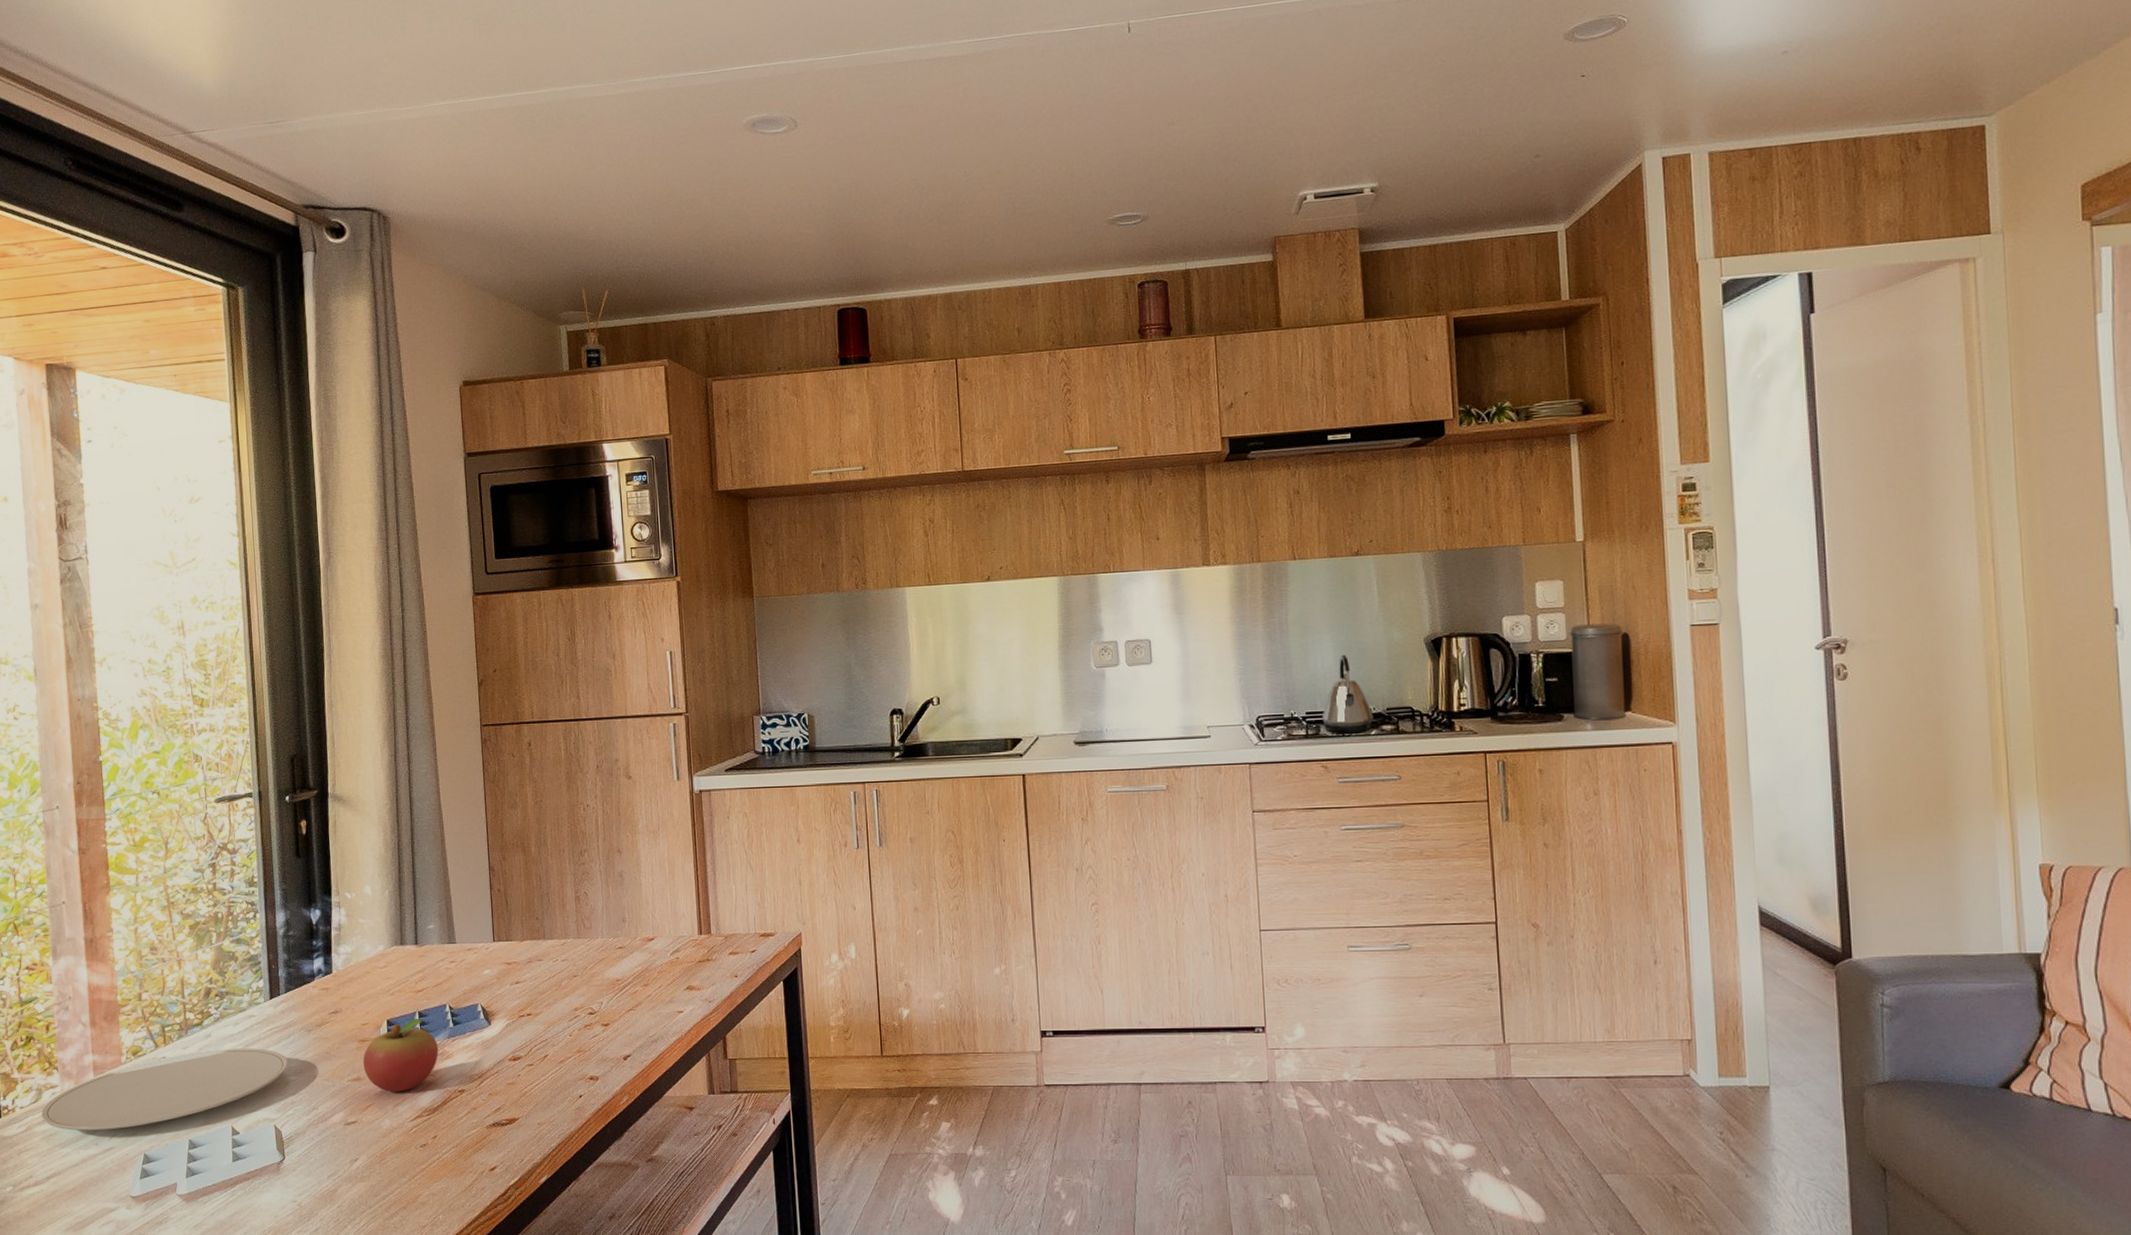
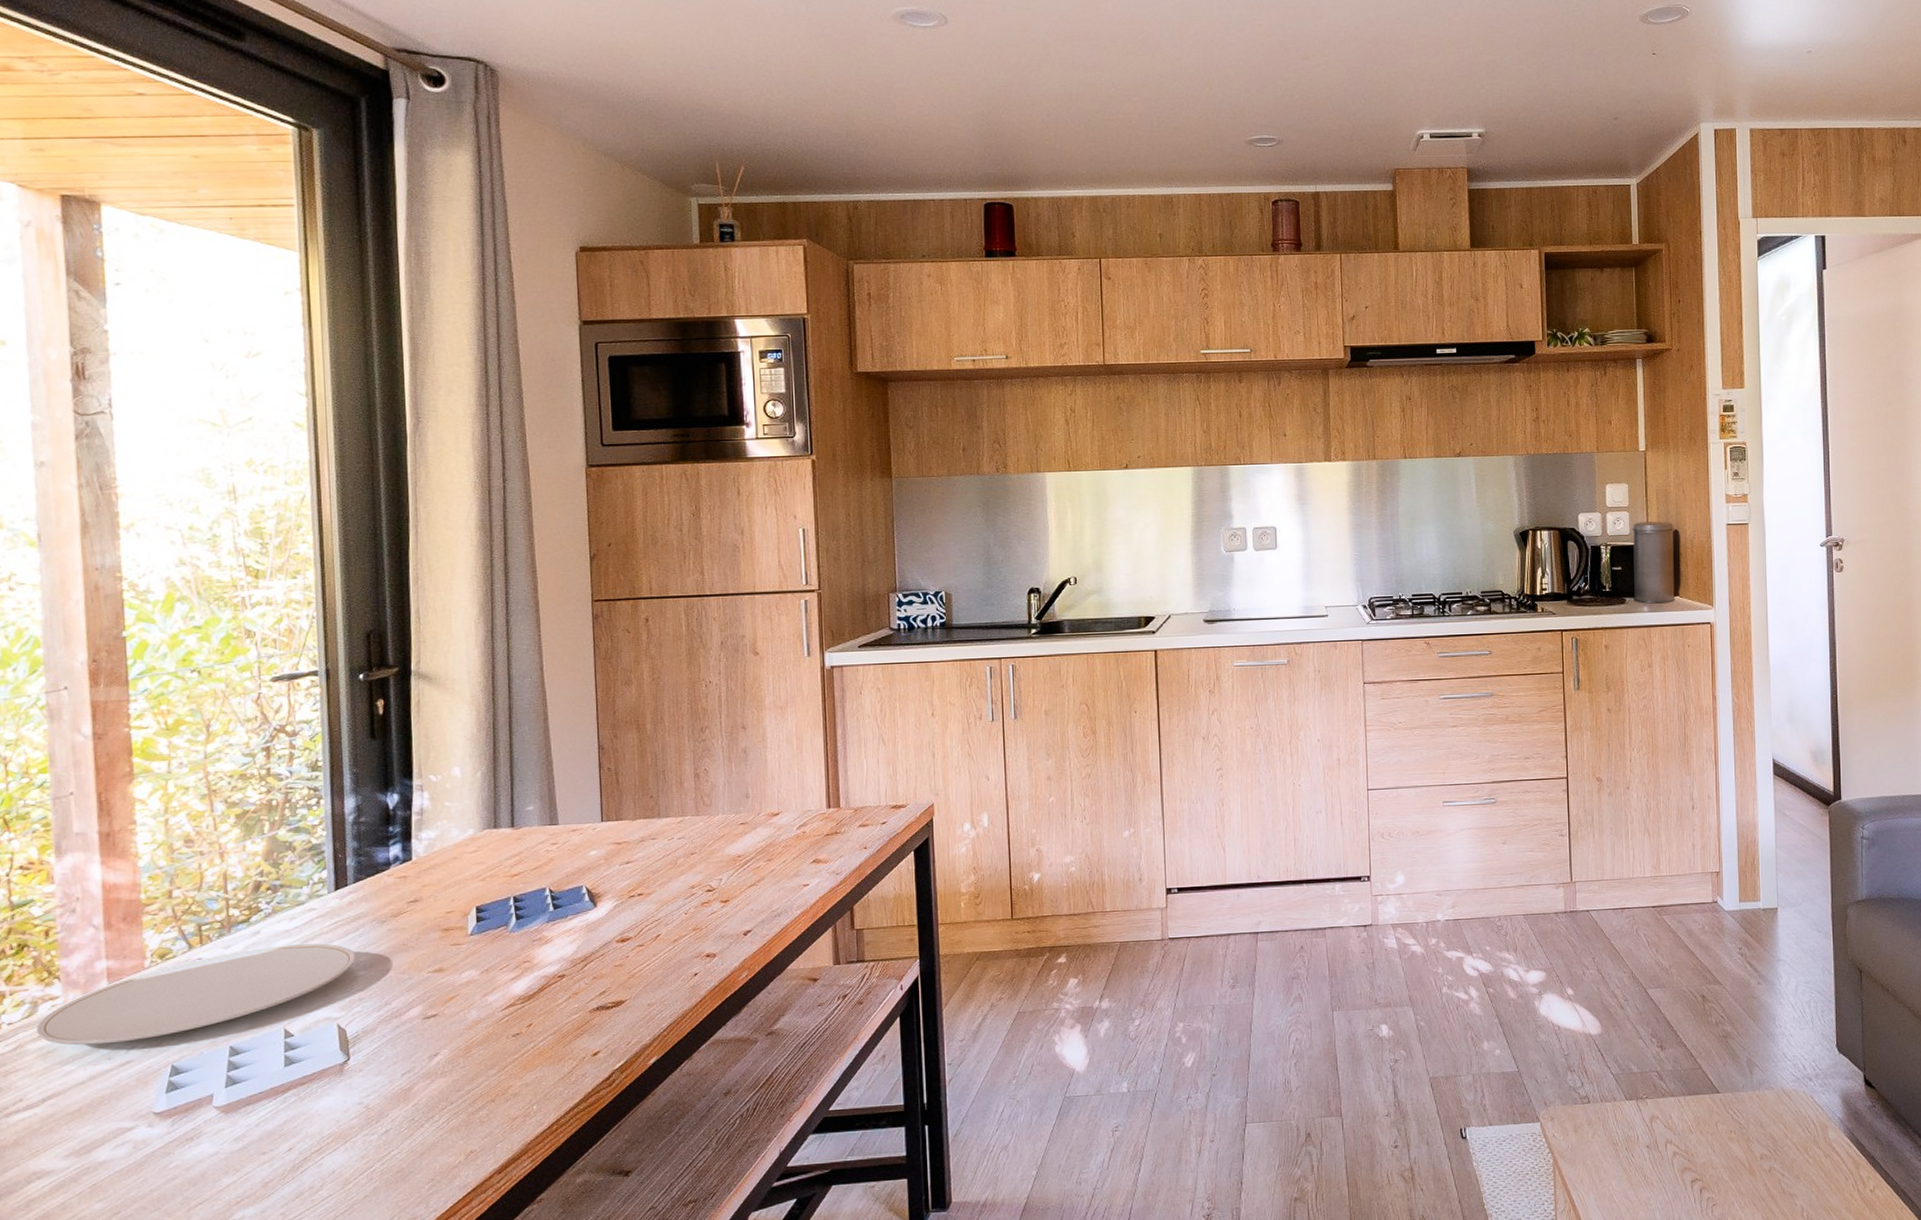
fruit: present [363,1018,439,1092] -> none [447,903,536,982]
kettle: present [1321,654,1374,736] -> none [1425,543,1470,615]

